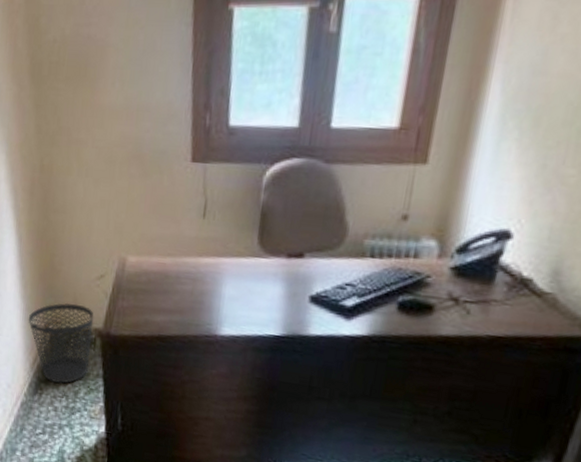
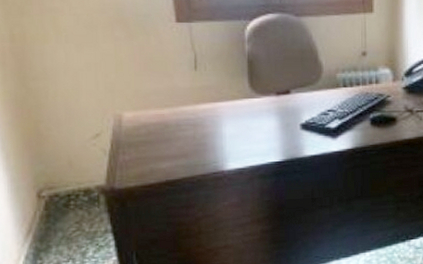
wastebasket: present [28,302,94,384] -> none [15,166,95,249]

